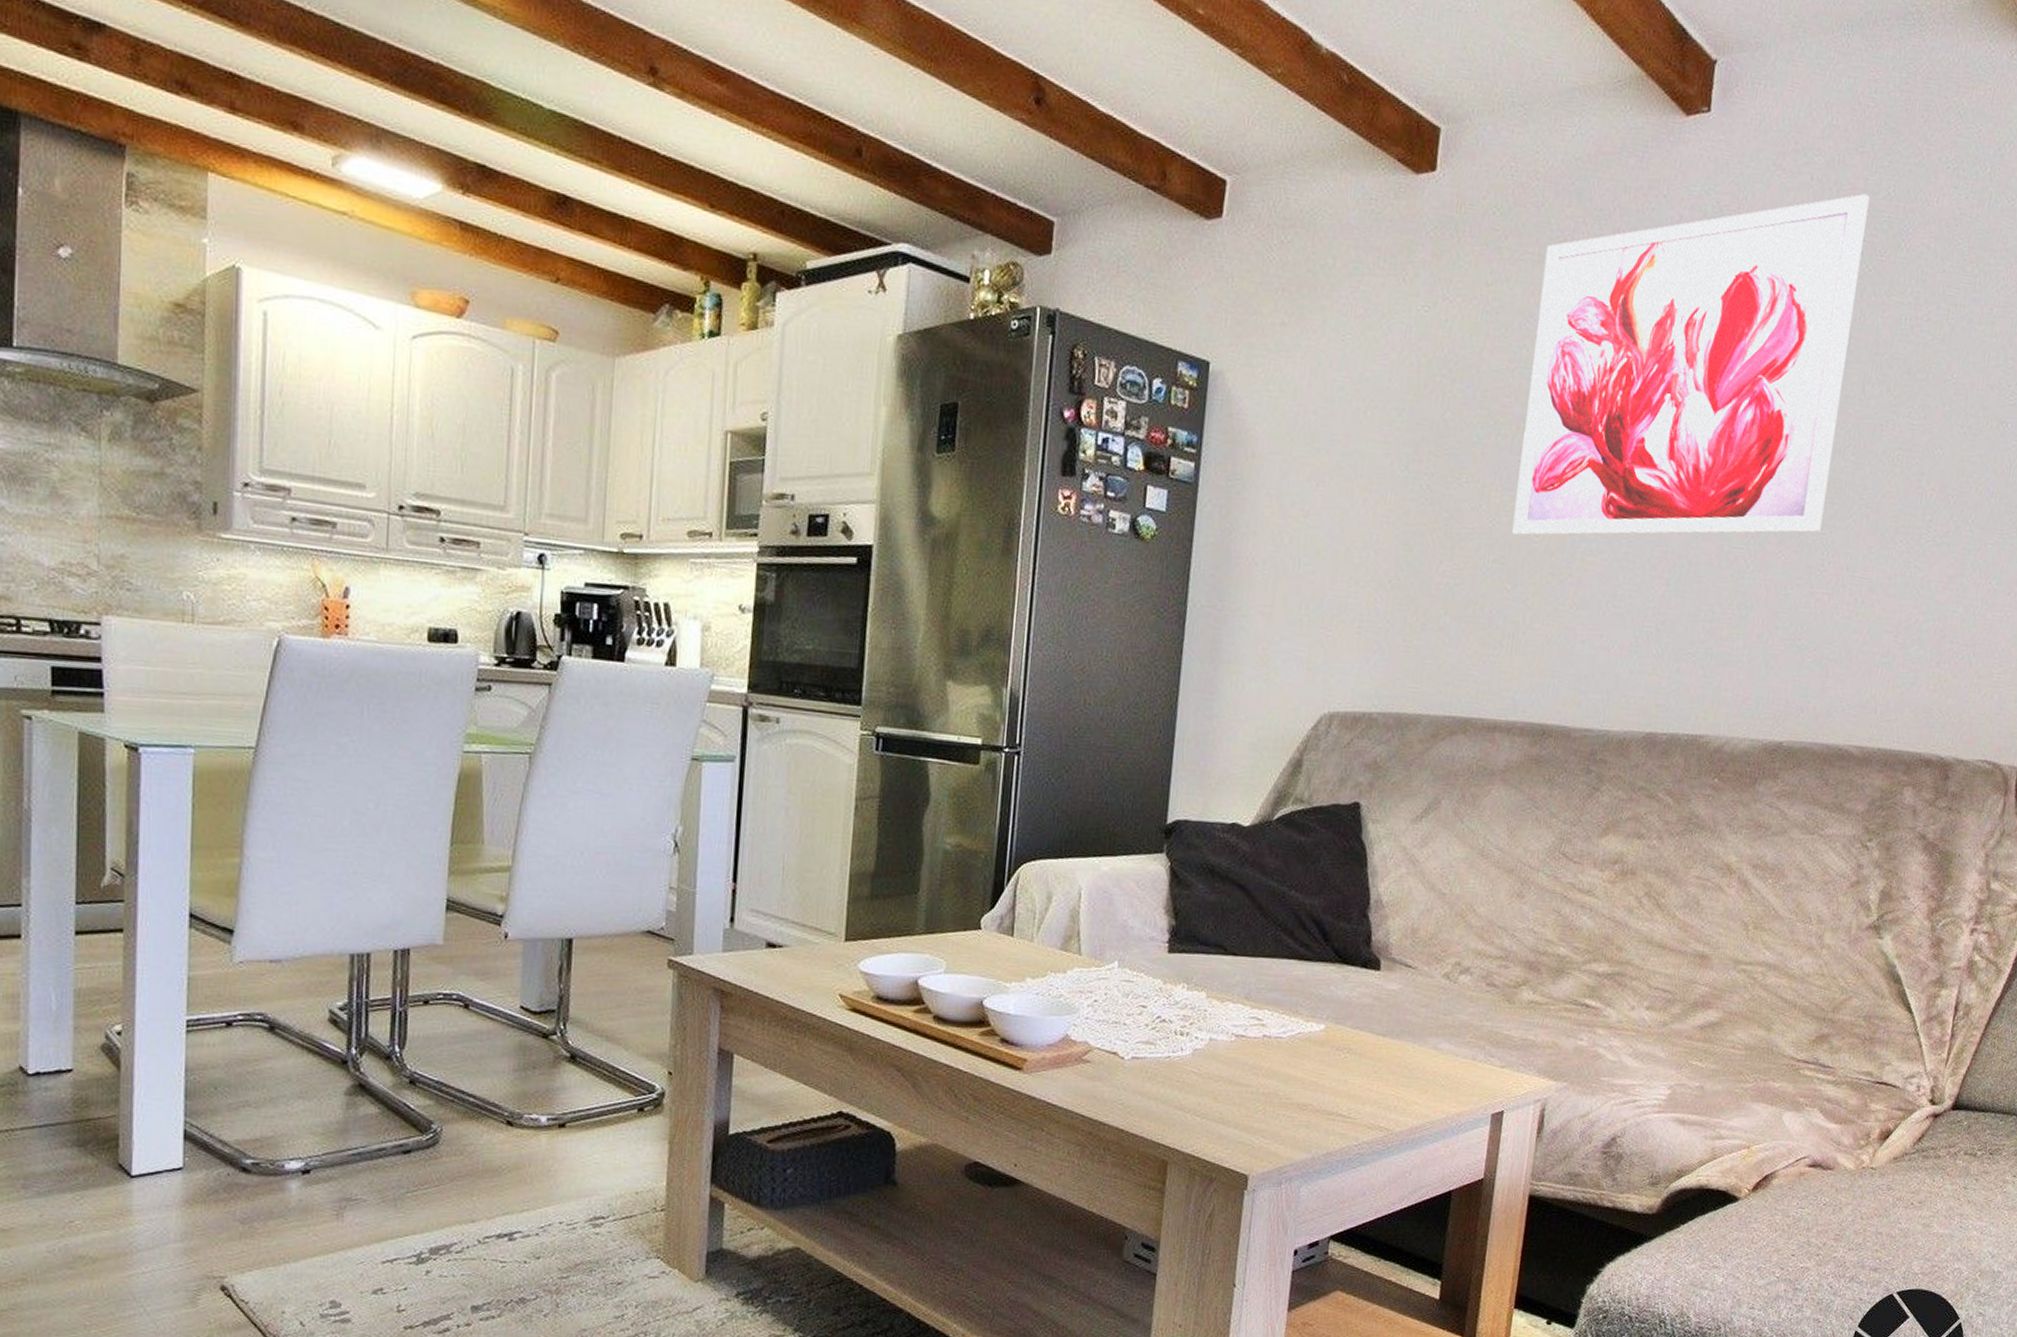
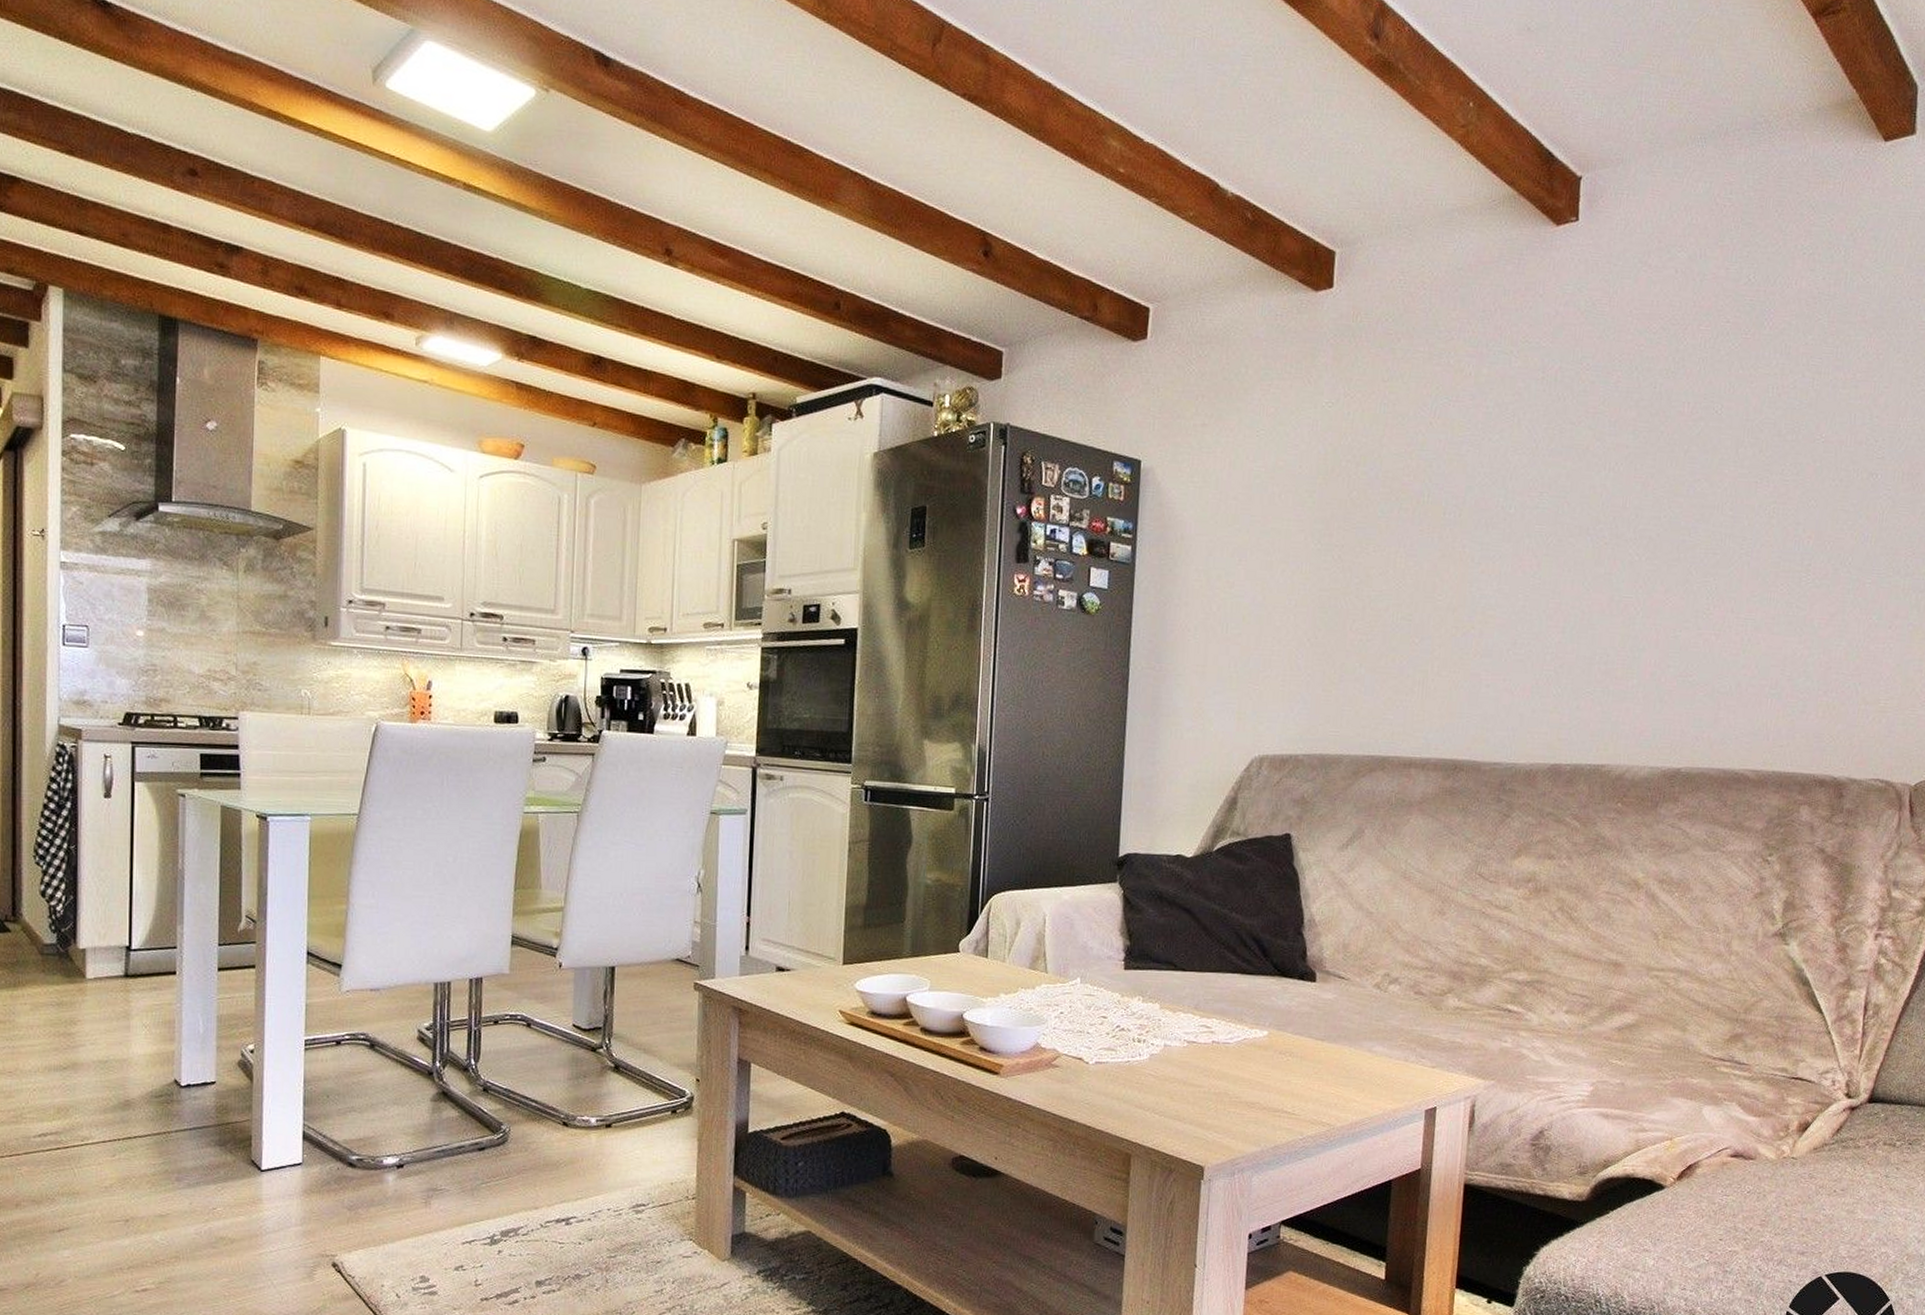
wall art: present [1511,194,1870,536] -> none [1417,282,1732,595]

